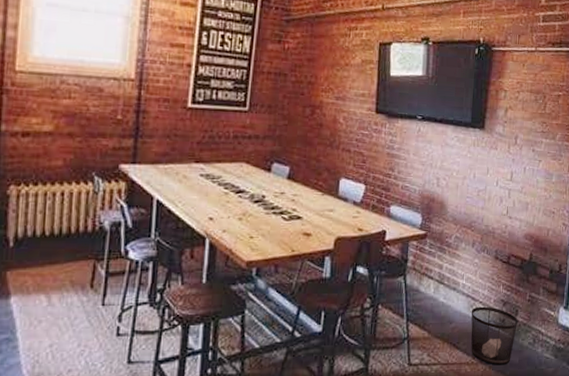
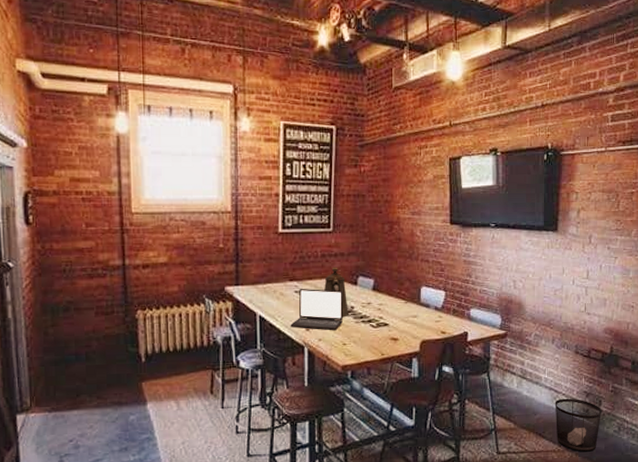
laptop: none [191,172,255,222] -> present [290,289,344,331]
coffee pot: none [234,150,259,207] -> present [324,267,348,318]

